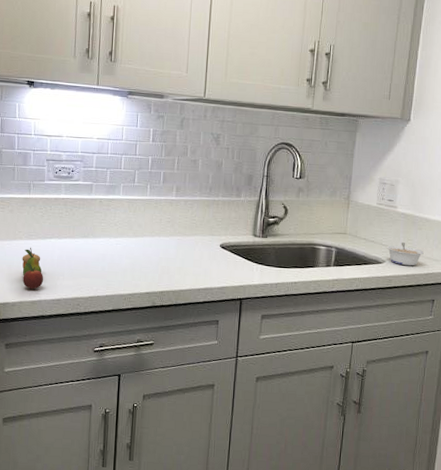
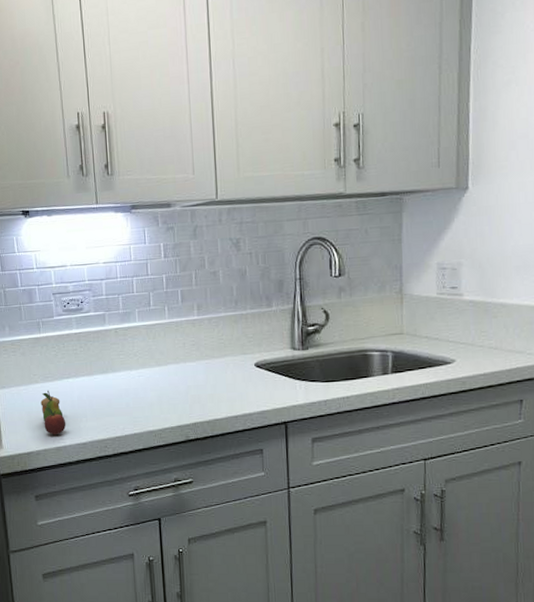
legume: present [386,242,424,266] -> none [455,335,503,363]

